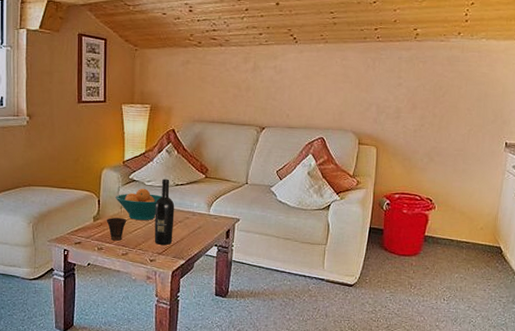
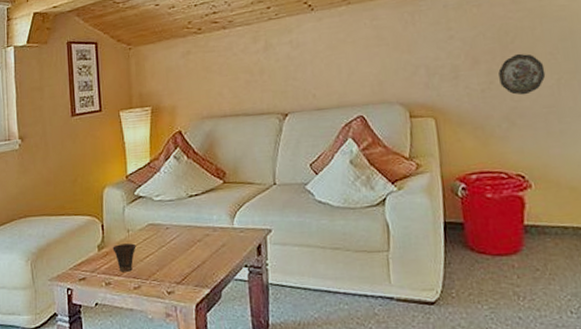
fruit bowl: present [115,188,162,220] -> none [121,204,174,244]
wine bottle: present [154,179,175,245] -> none [167,190,193,272]
decorative plate: none [428,105,462,139] -> present [498,53,546,95]

